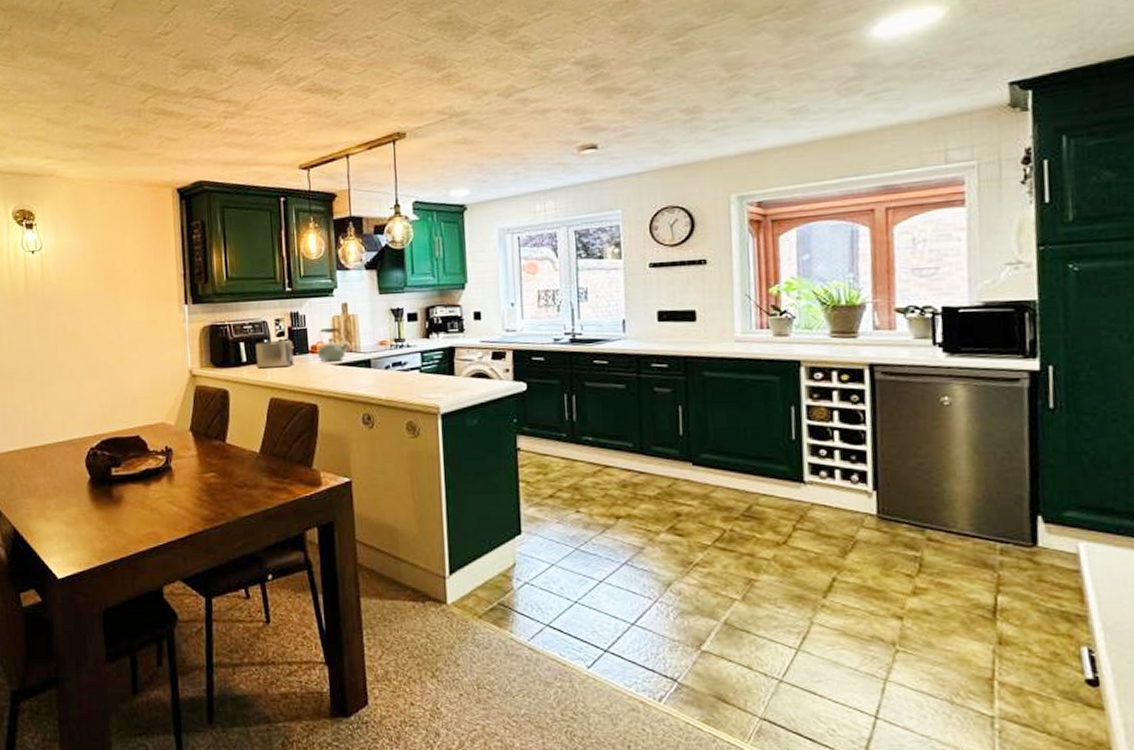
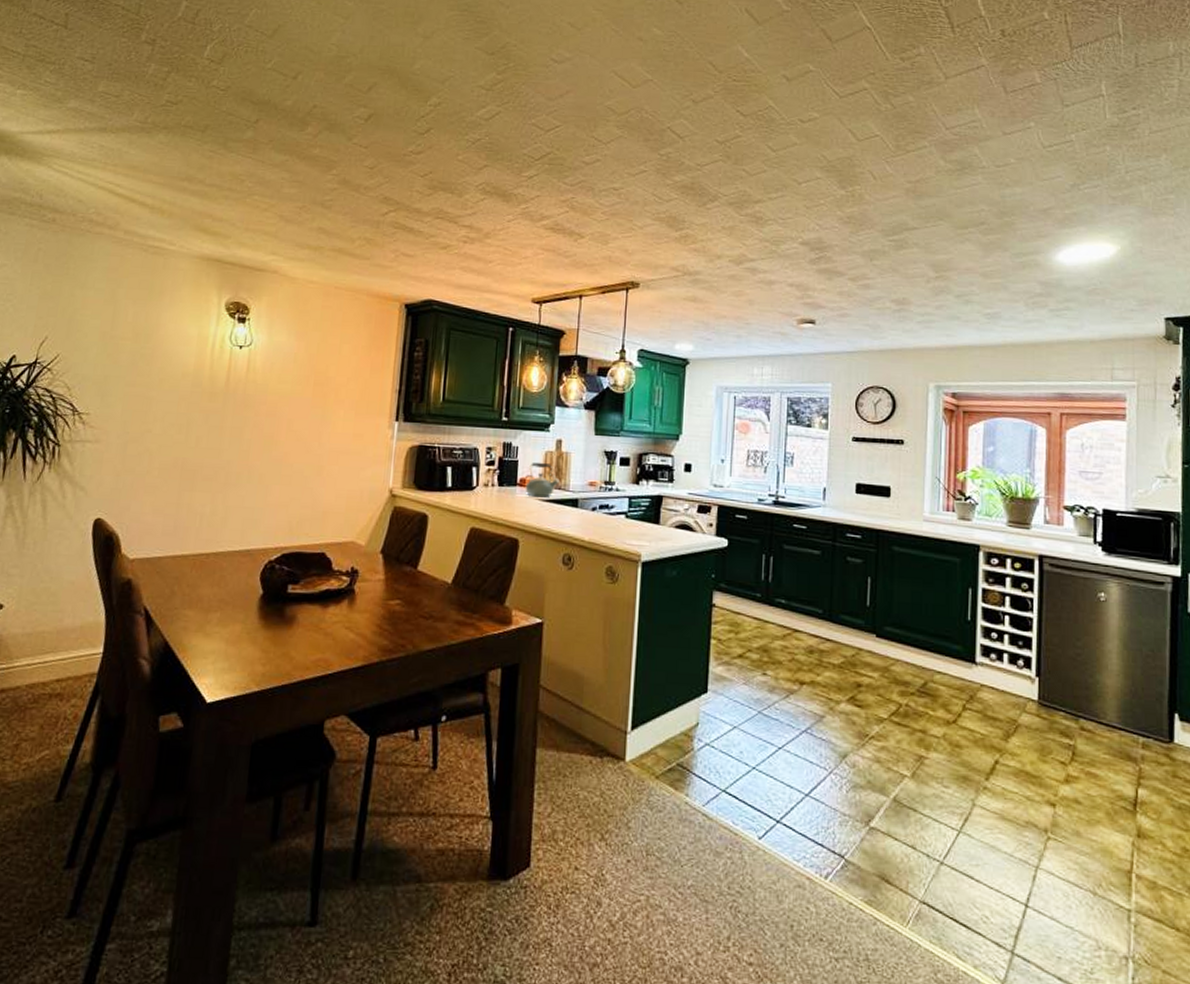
toaster: present [255,339,295,369] -> none [461,468,503,499]

